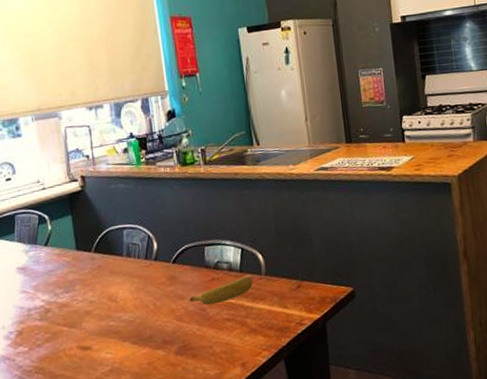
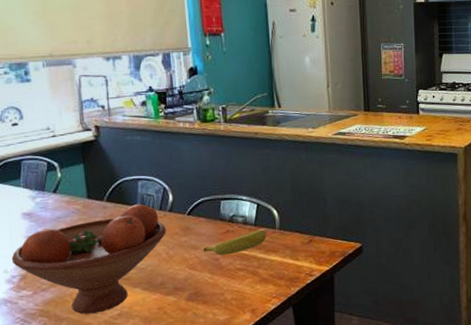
fruit bowl: none [8,253,153,371] -> present [11,204,166,315]

